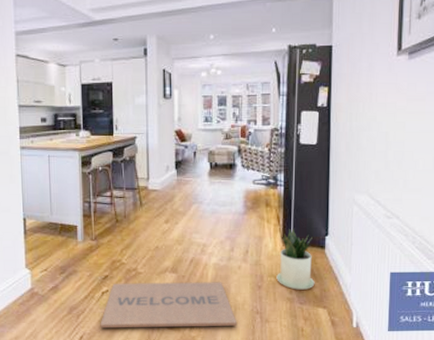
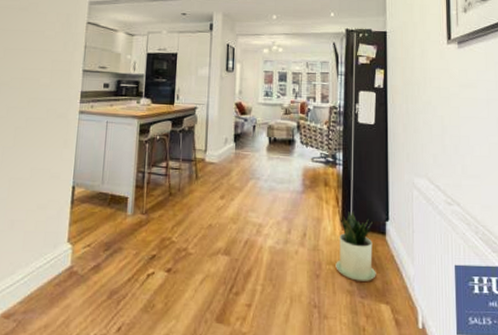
doormat: present [100,282,237,329] -> none [141,264,293,321]

